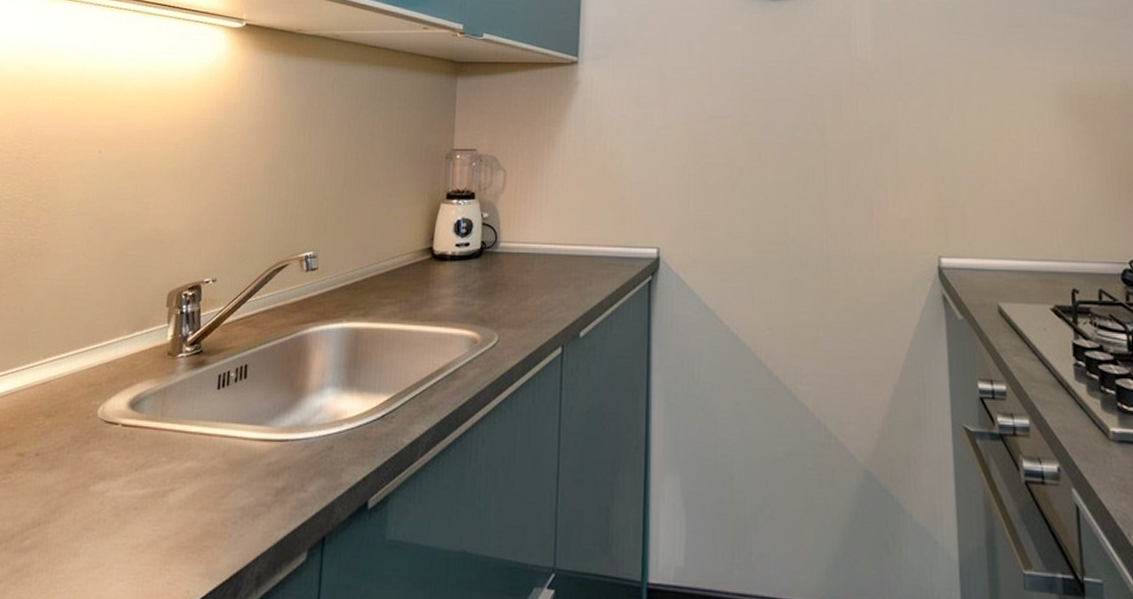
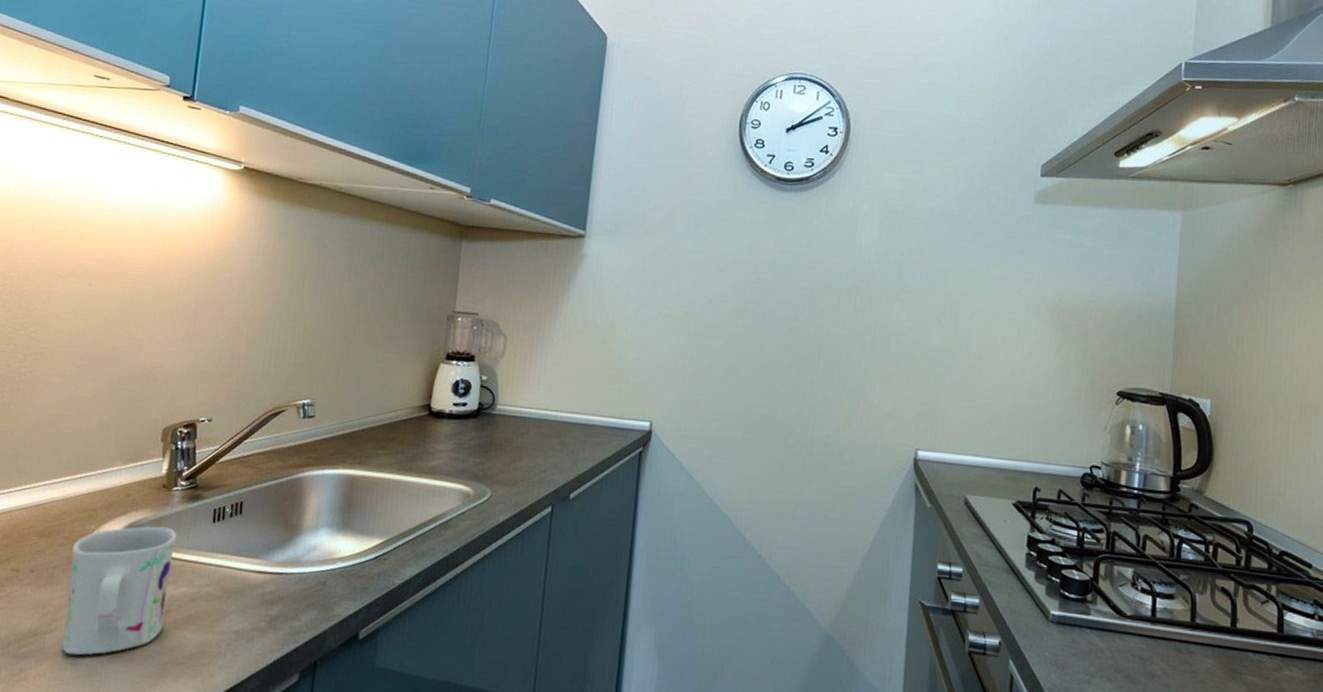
mug: none [65,397,181,545] -> present [61,526,177,656]

